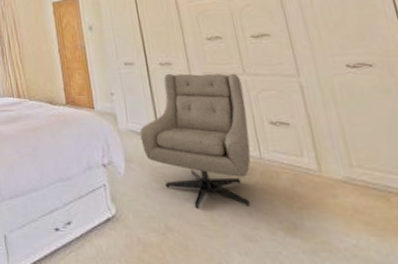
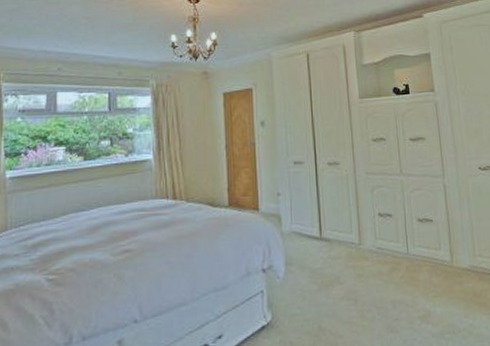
armchair: present [139,73,251,209] -> none [302,173,400,307]

